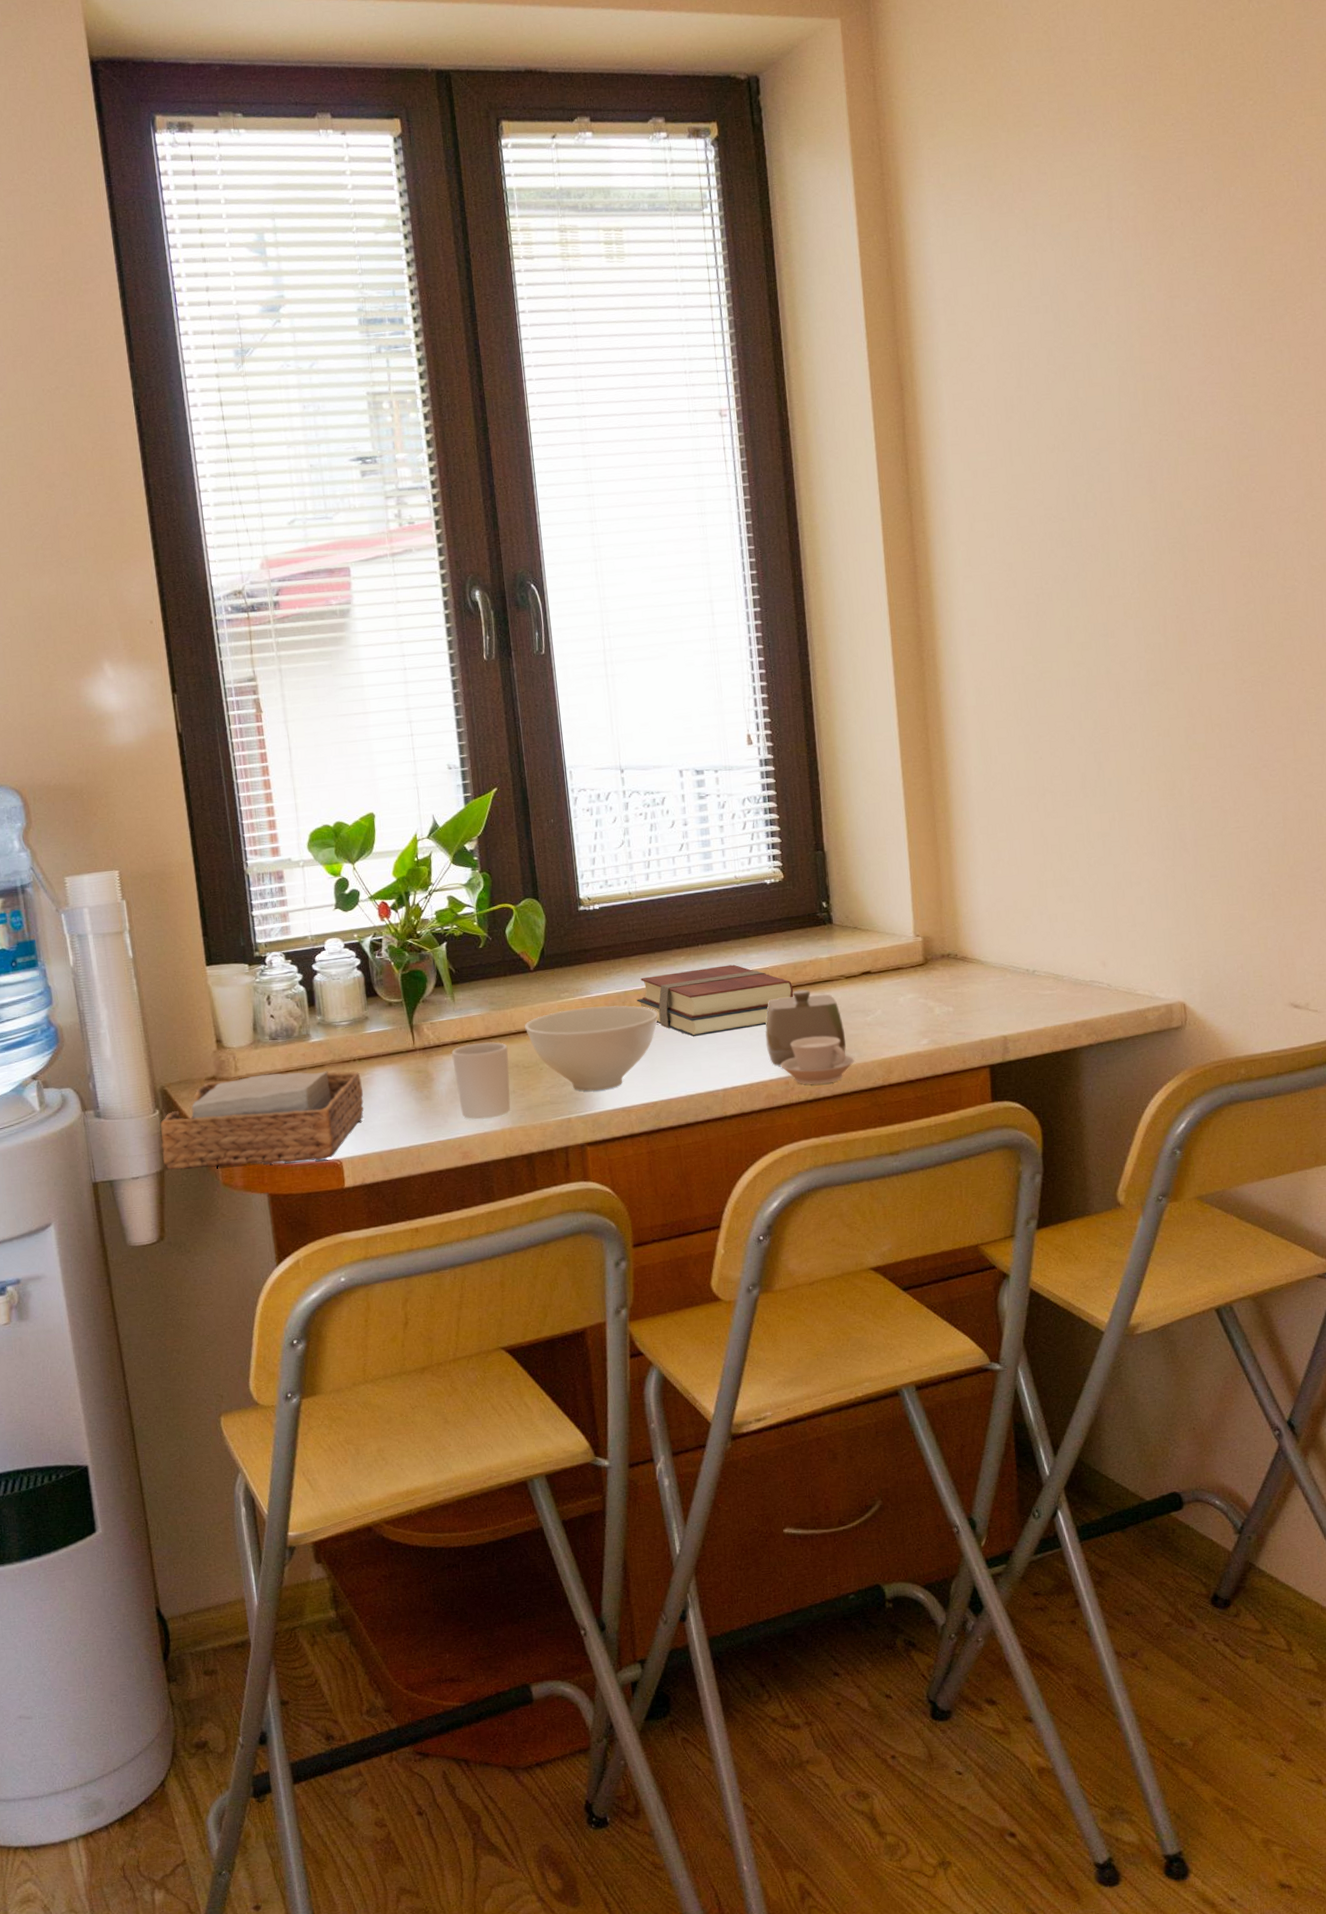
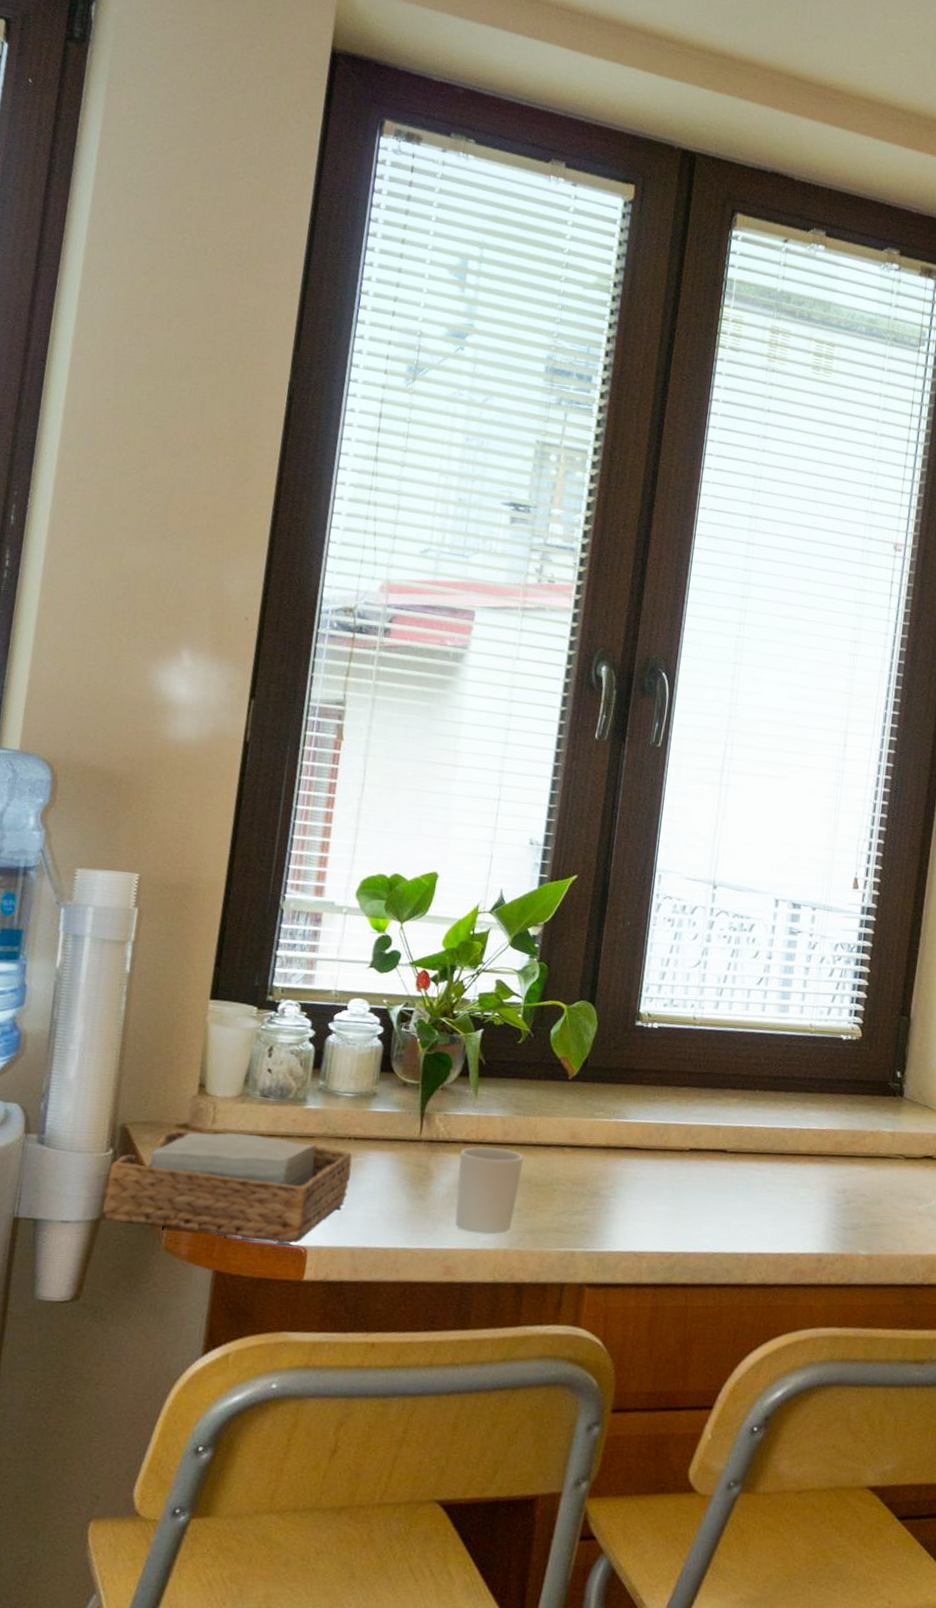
bowl: present [524,1005,658,1091] -> none [547,1130,696,1228]
books: present [636,964,794,1037] -> none [676,1112,848,1193]
sugar bowl: present [765,989,847,1065] -> none [805,1160,893,1240]
cup: present [781,1036,855,1085] -> none [816,1214,897,1270]

